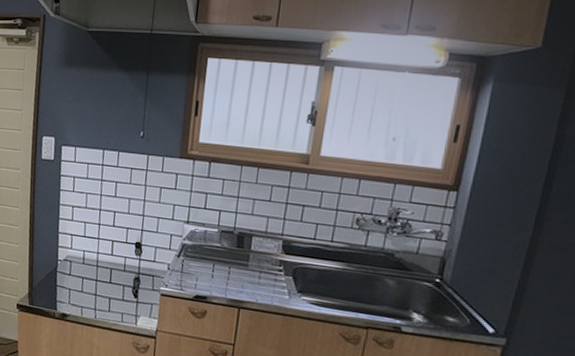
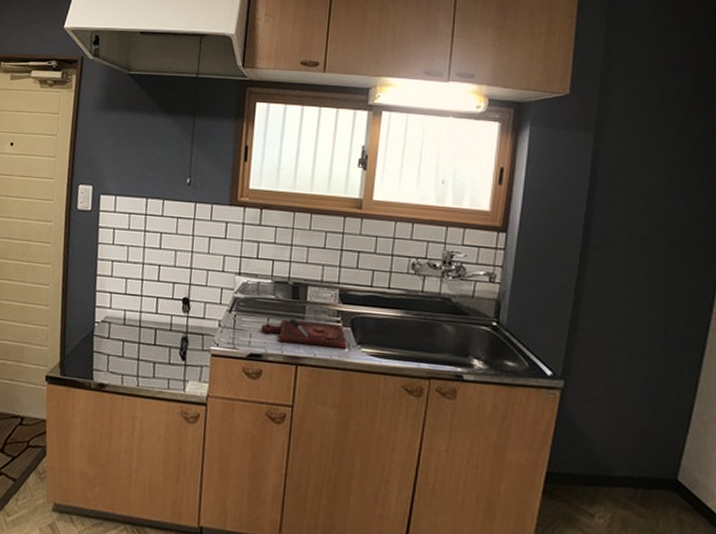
cutting board: none [206,266,289,296] -> present [261,319,348,349]

